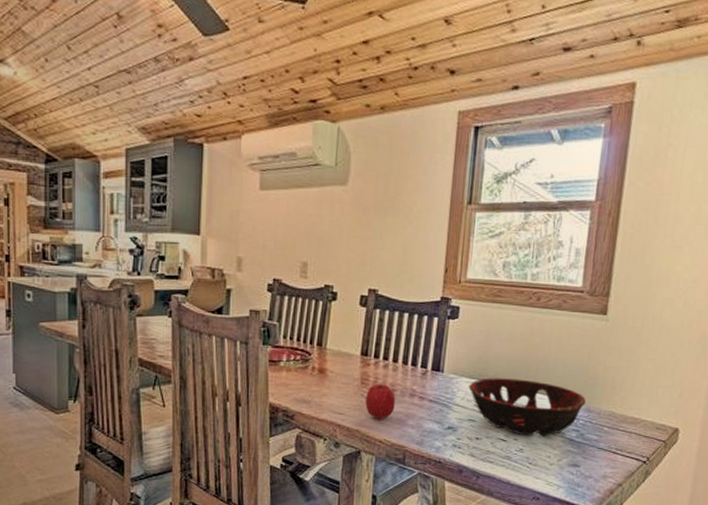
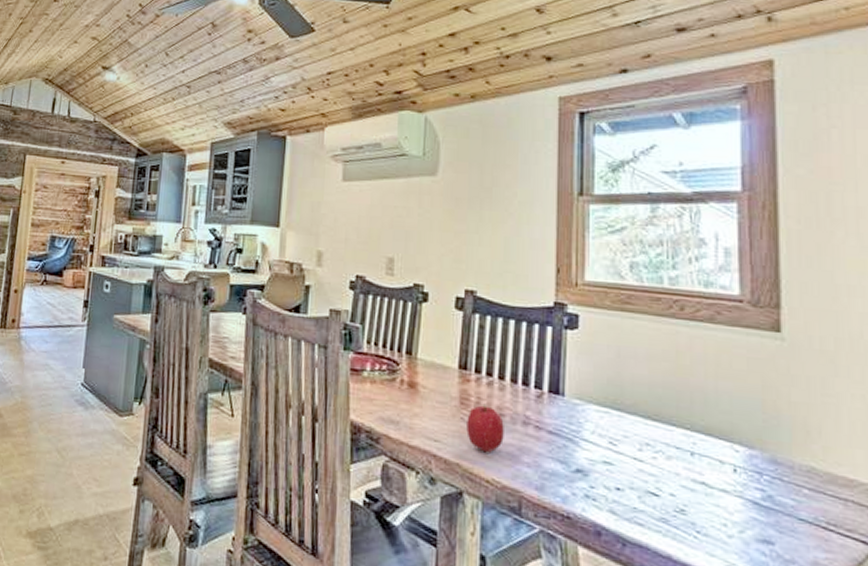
decorative bowl: present [469,378,586,437] -> none [600,406,768,495]

